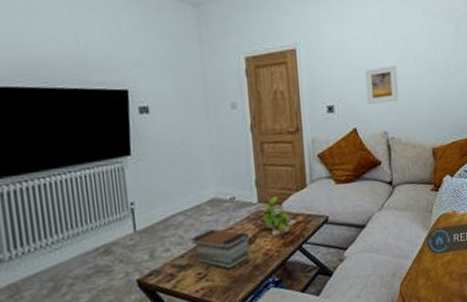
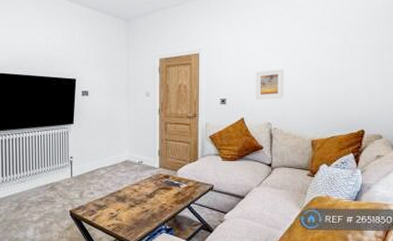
book stack: present [190,229,250,270] -> none [108,183,150,214]
plant: present [262,195,291,237] -> none [161,163,184,197]

